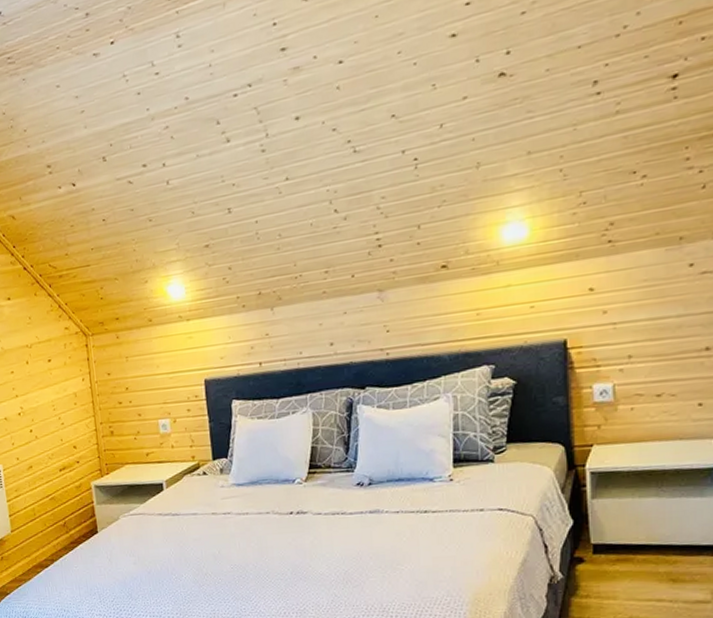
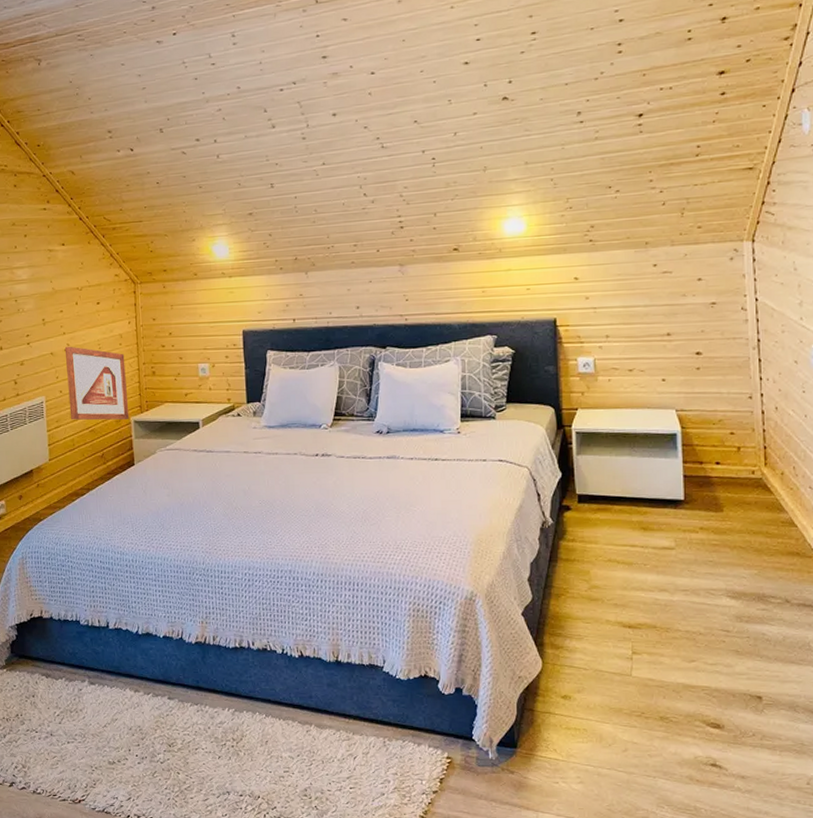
picture frame: none [18,409,90,489] -> present [64,346,130,420]

